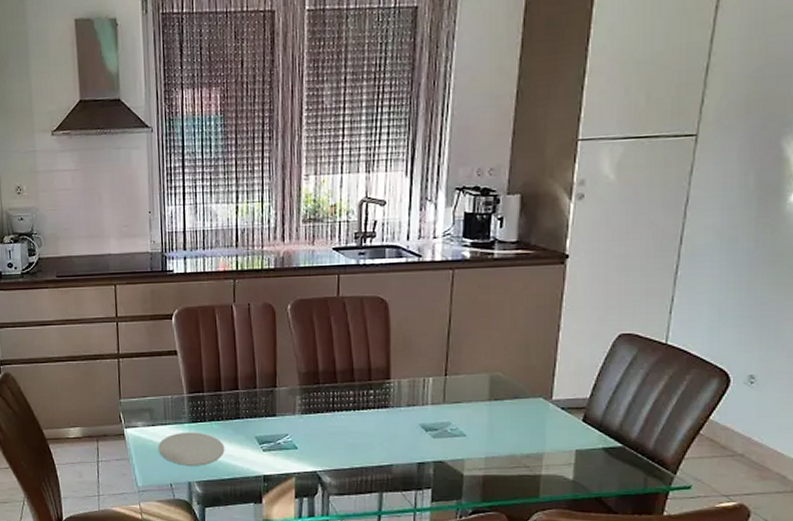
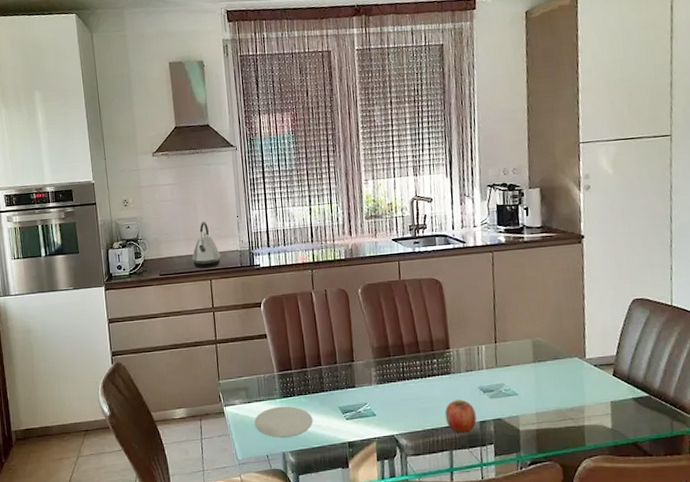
kettle: none [94,217,129,272] -> present [192,222,221,269]
fruit: none [378,437,414,474] -> present [445,399,477,433]

